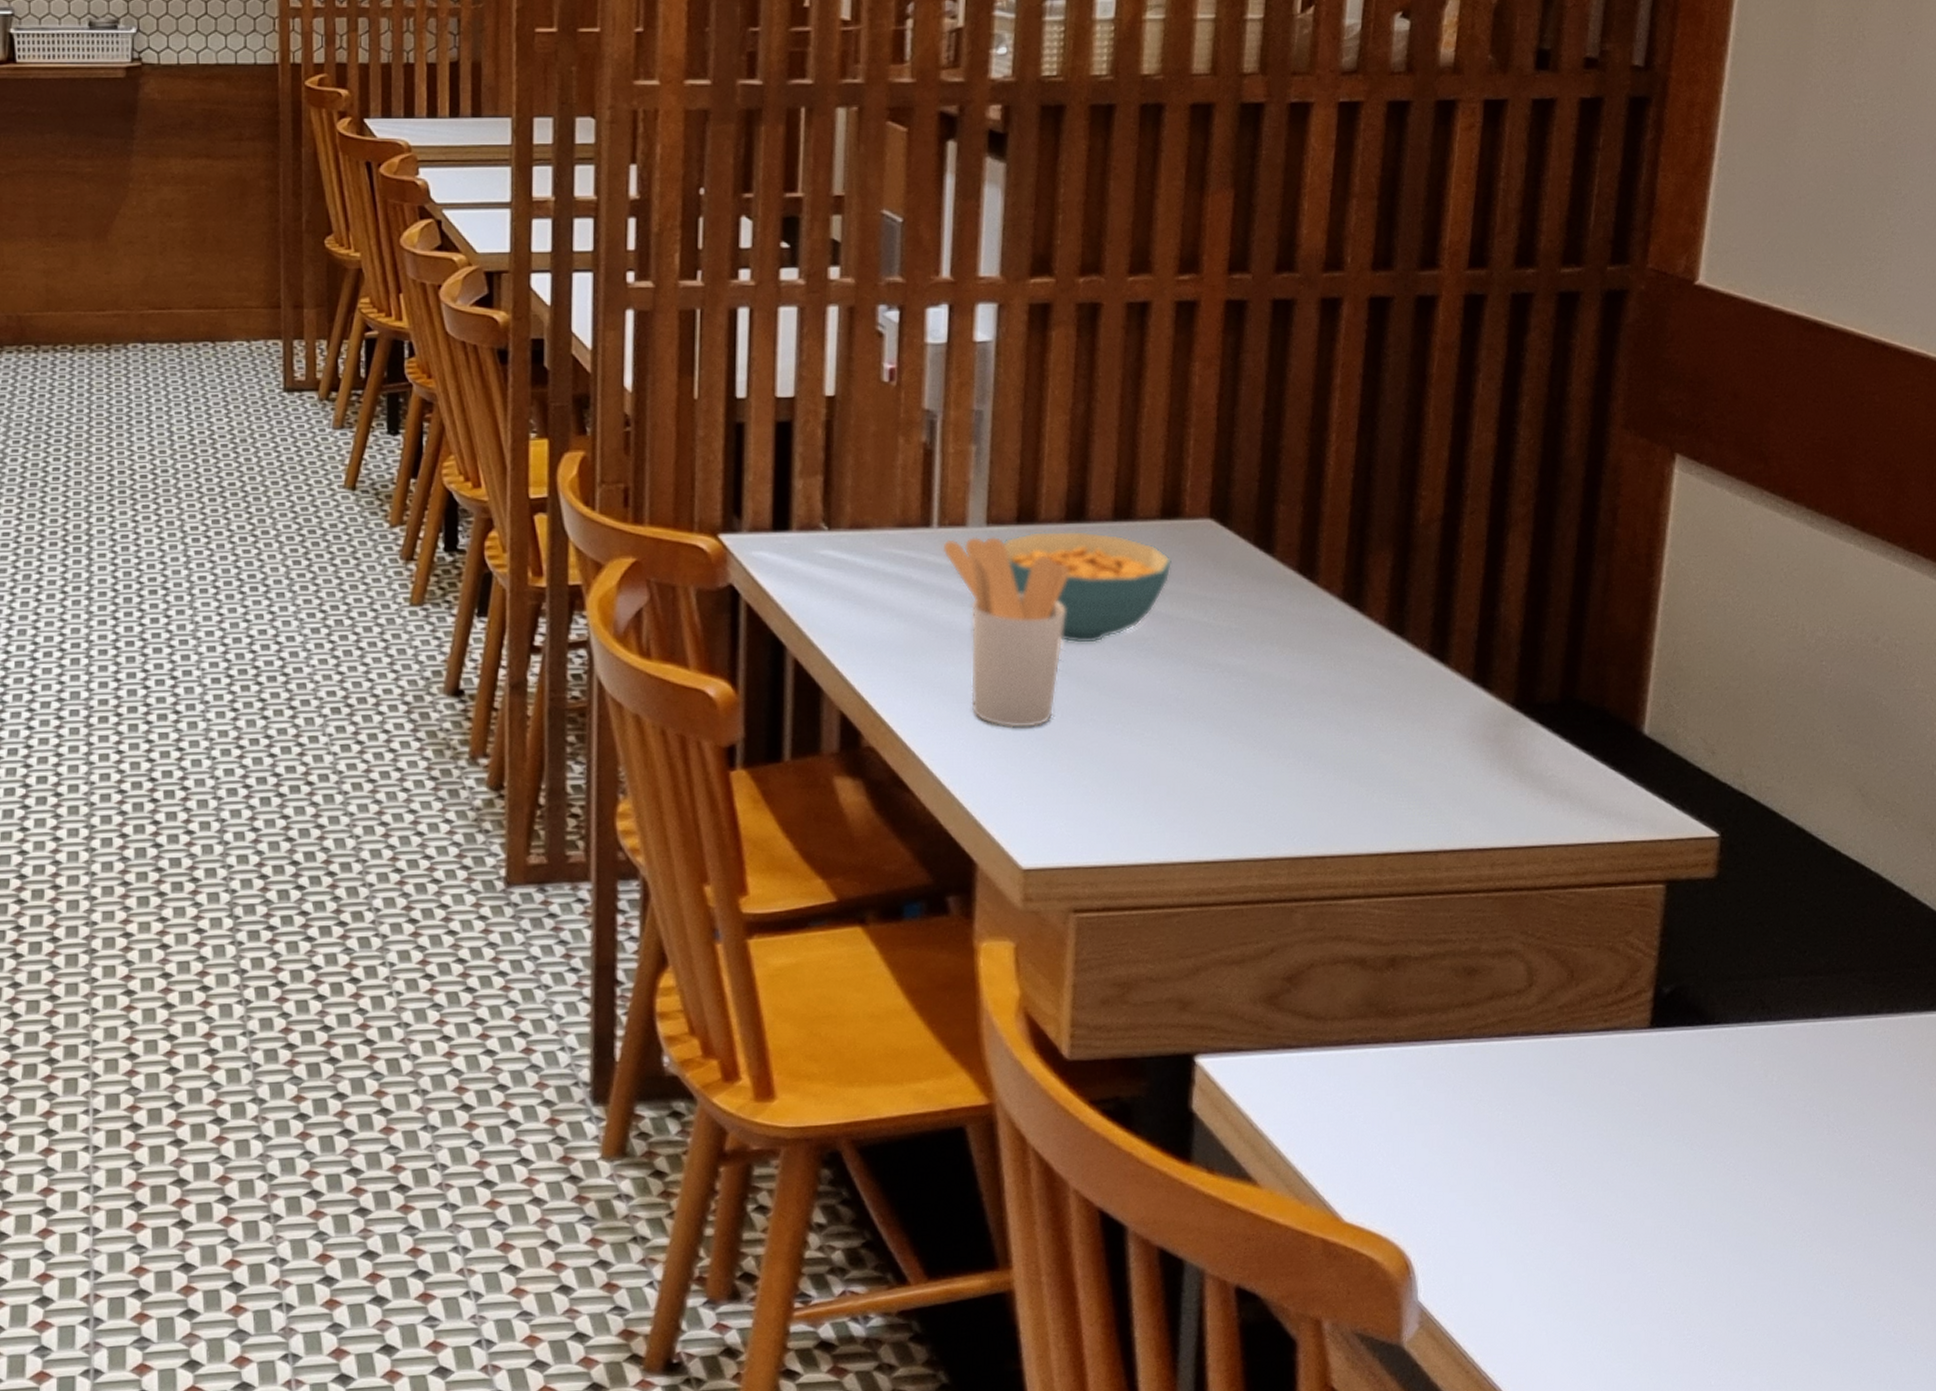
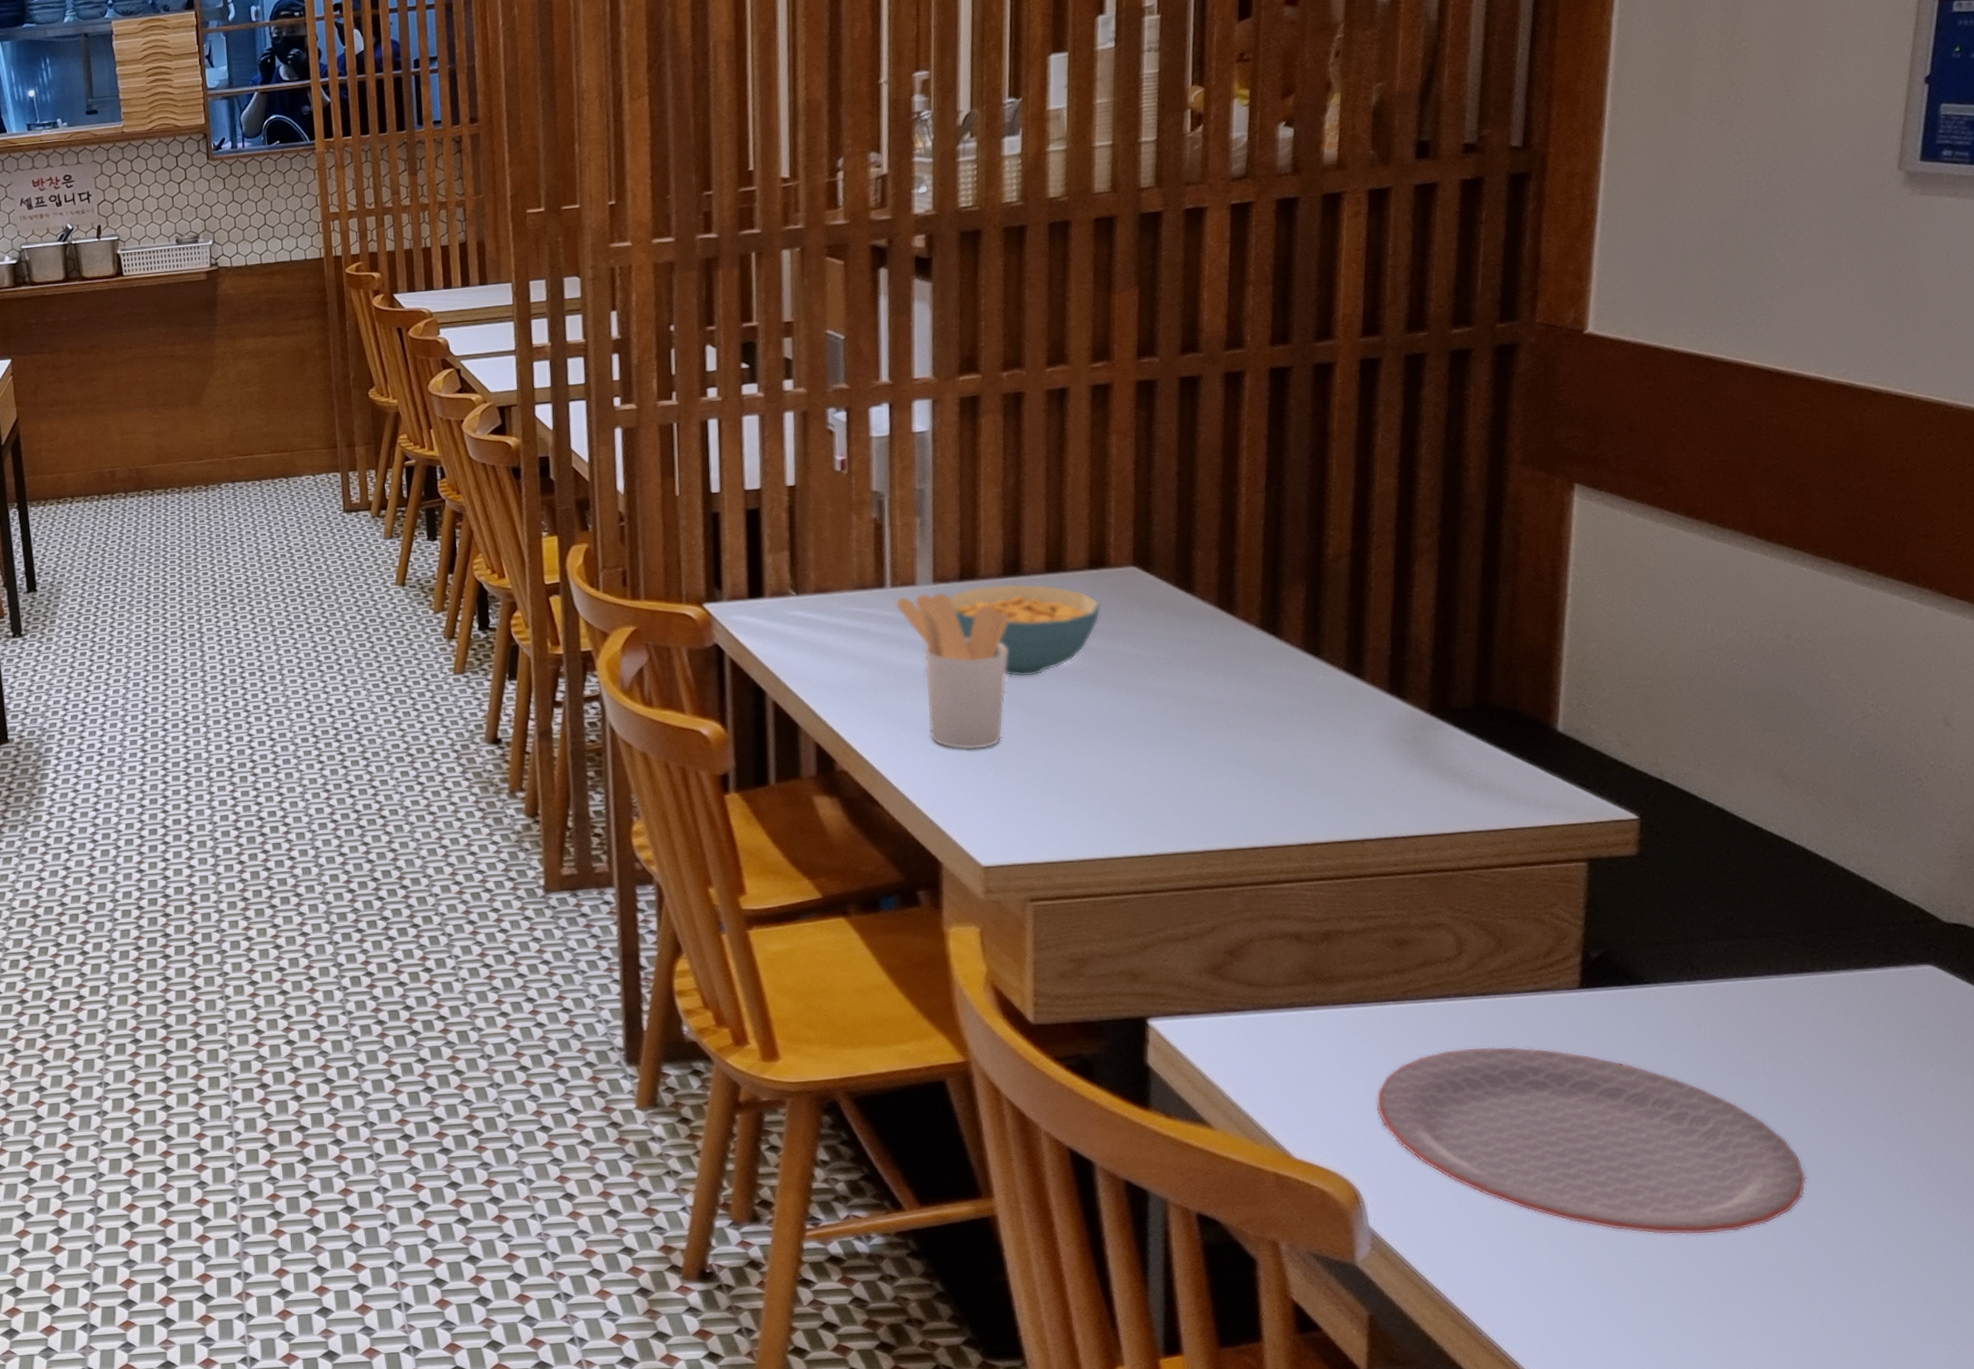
plate: none [1433,1092,1862,1309] -> present [1376,1046,1806,1235]

